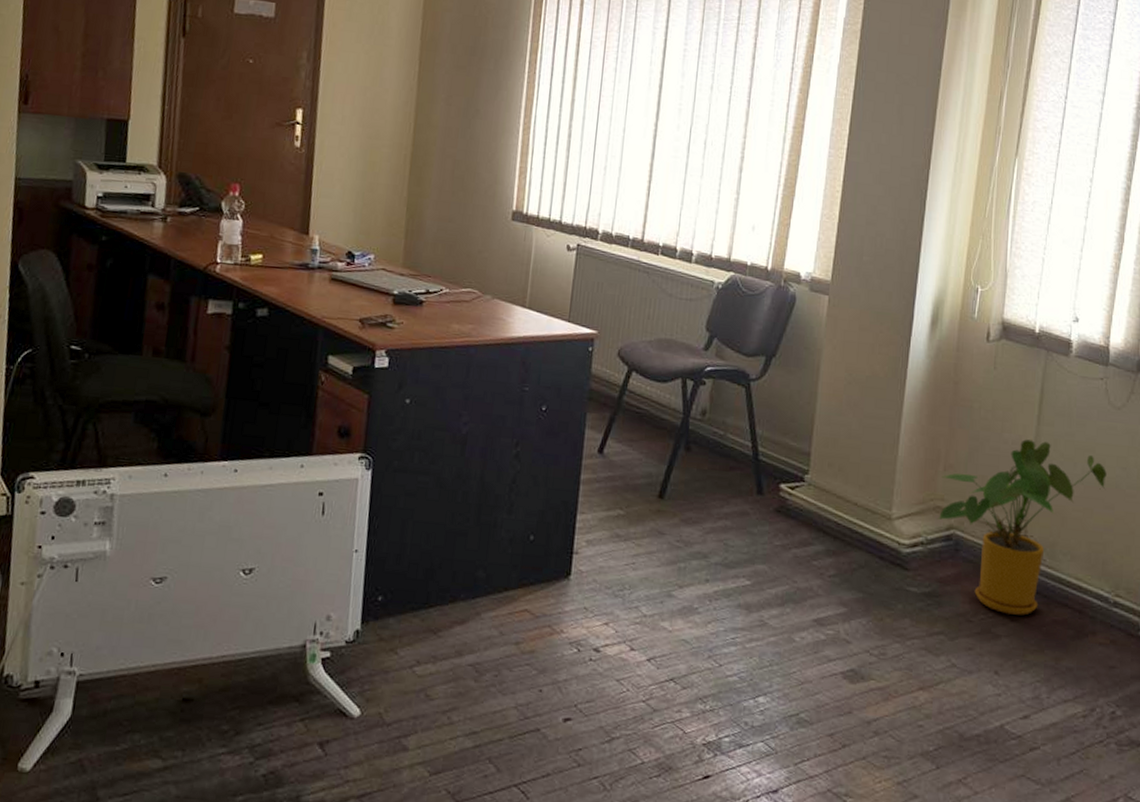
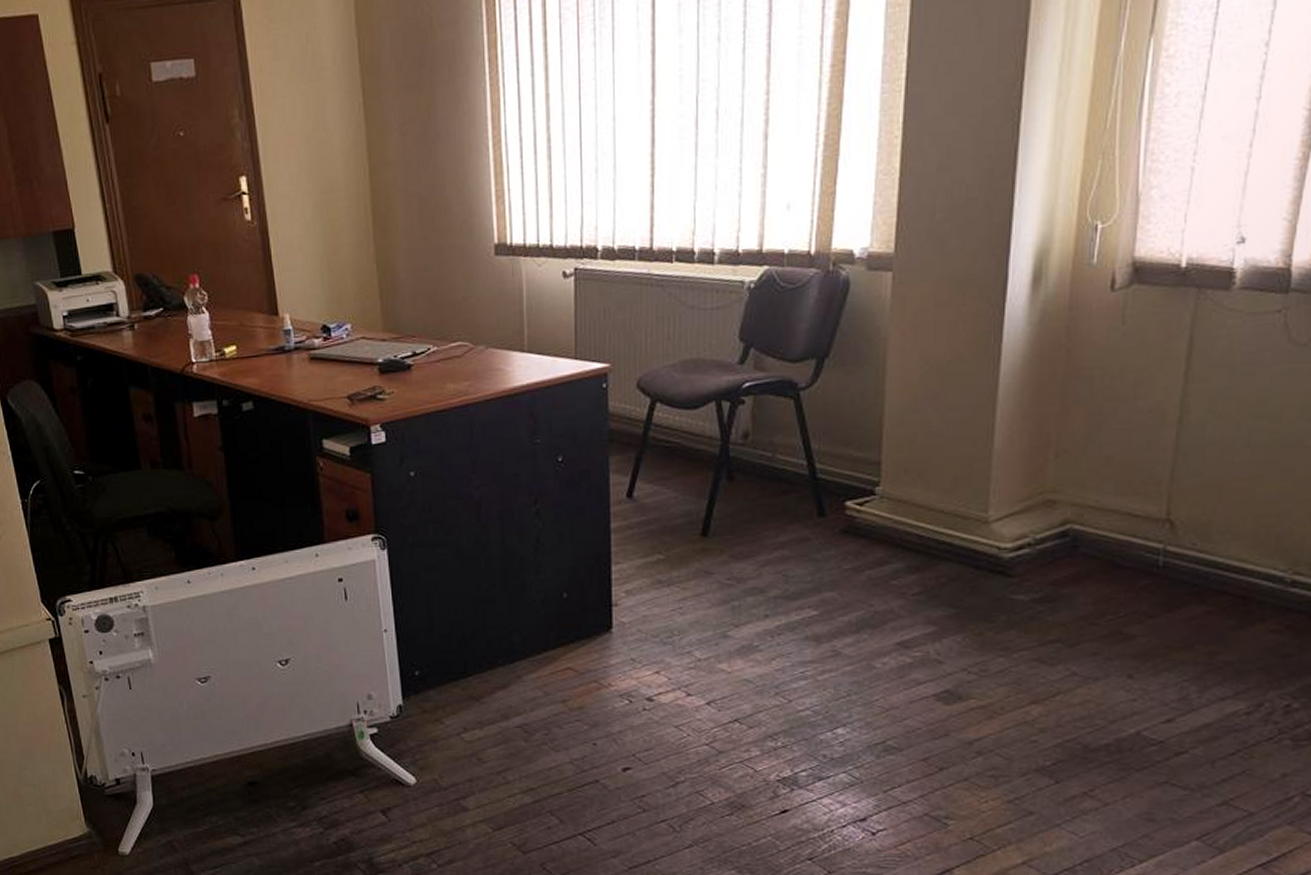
house plant: present [936,439,1107,615] -> none [1047,402,1284,611]

